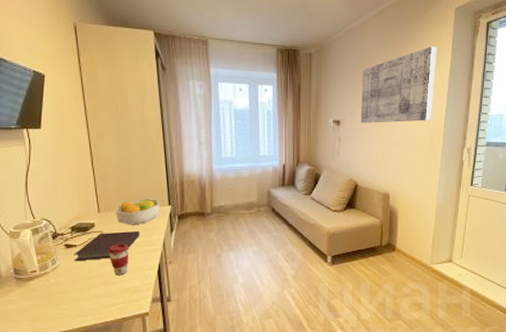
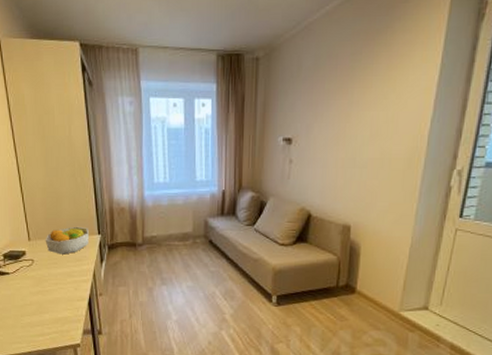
notebook: present [74,231,139,262] -> none [7,260,69,289]
coffee cup: present [107,243,129,276] -> none [38,272,60,305]
wall art: present [360,46,437,123] -> none [317,39,424,141]

